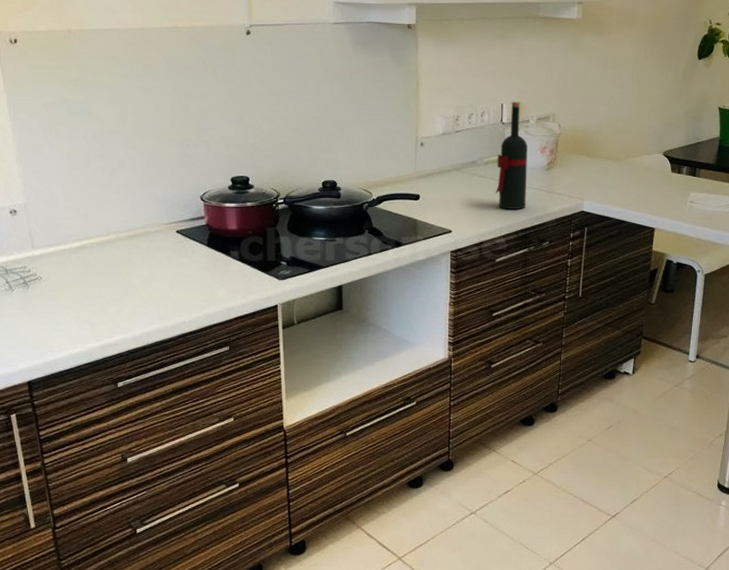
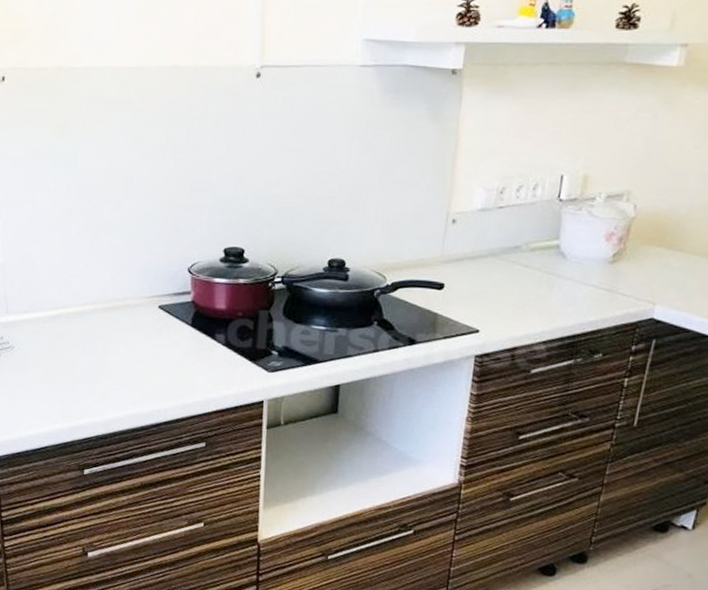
wine bottle: present [496,102,527,209] -> none [541,173,589,310]

